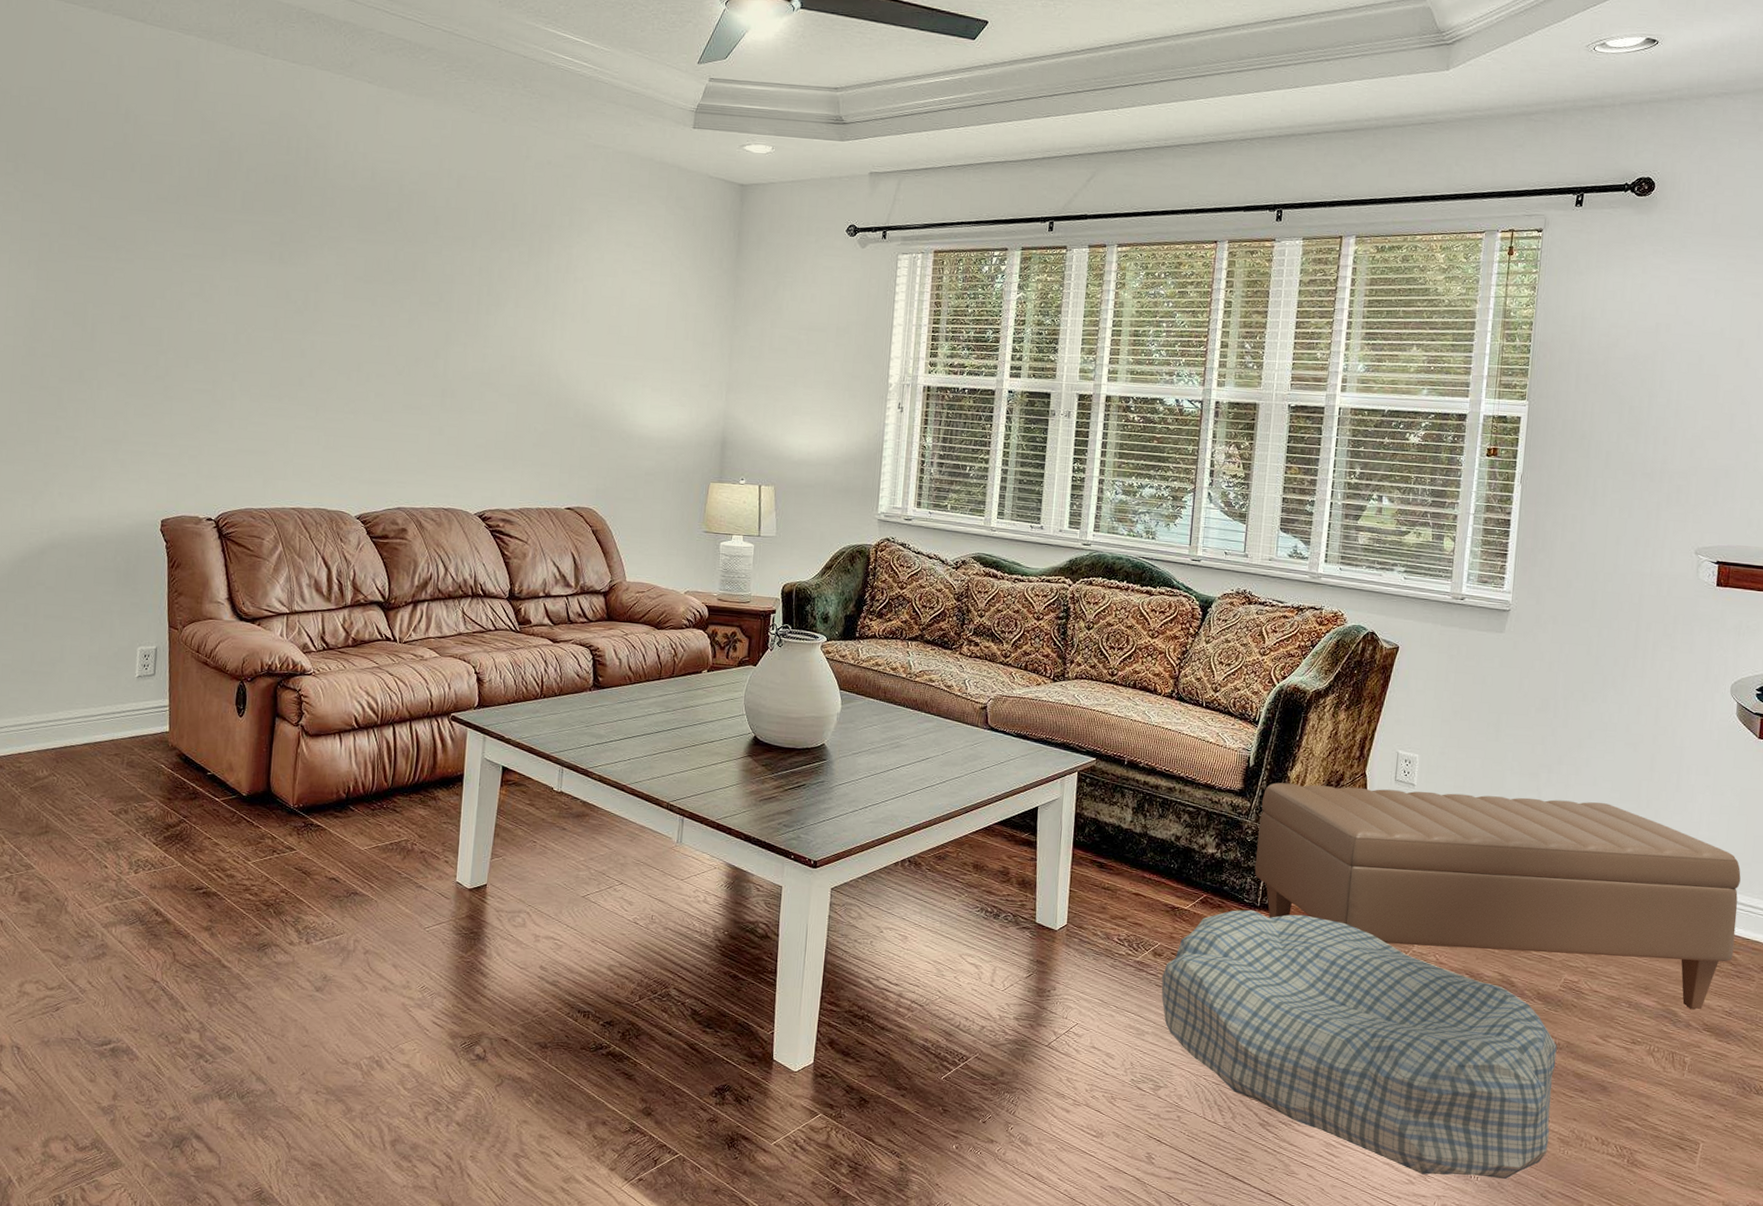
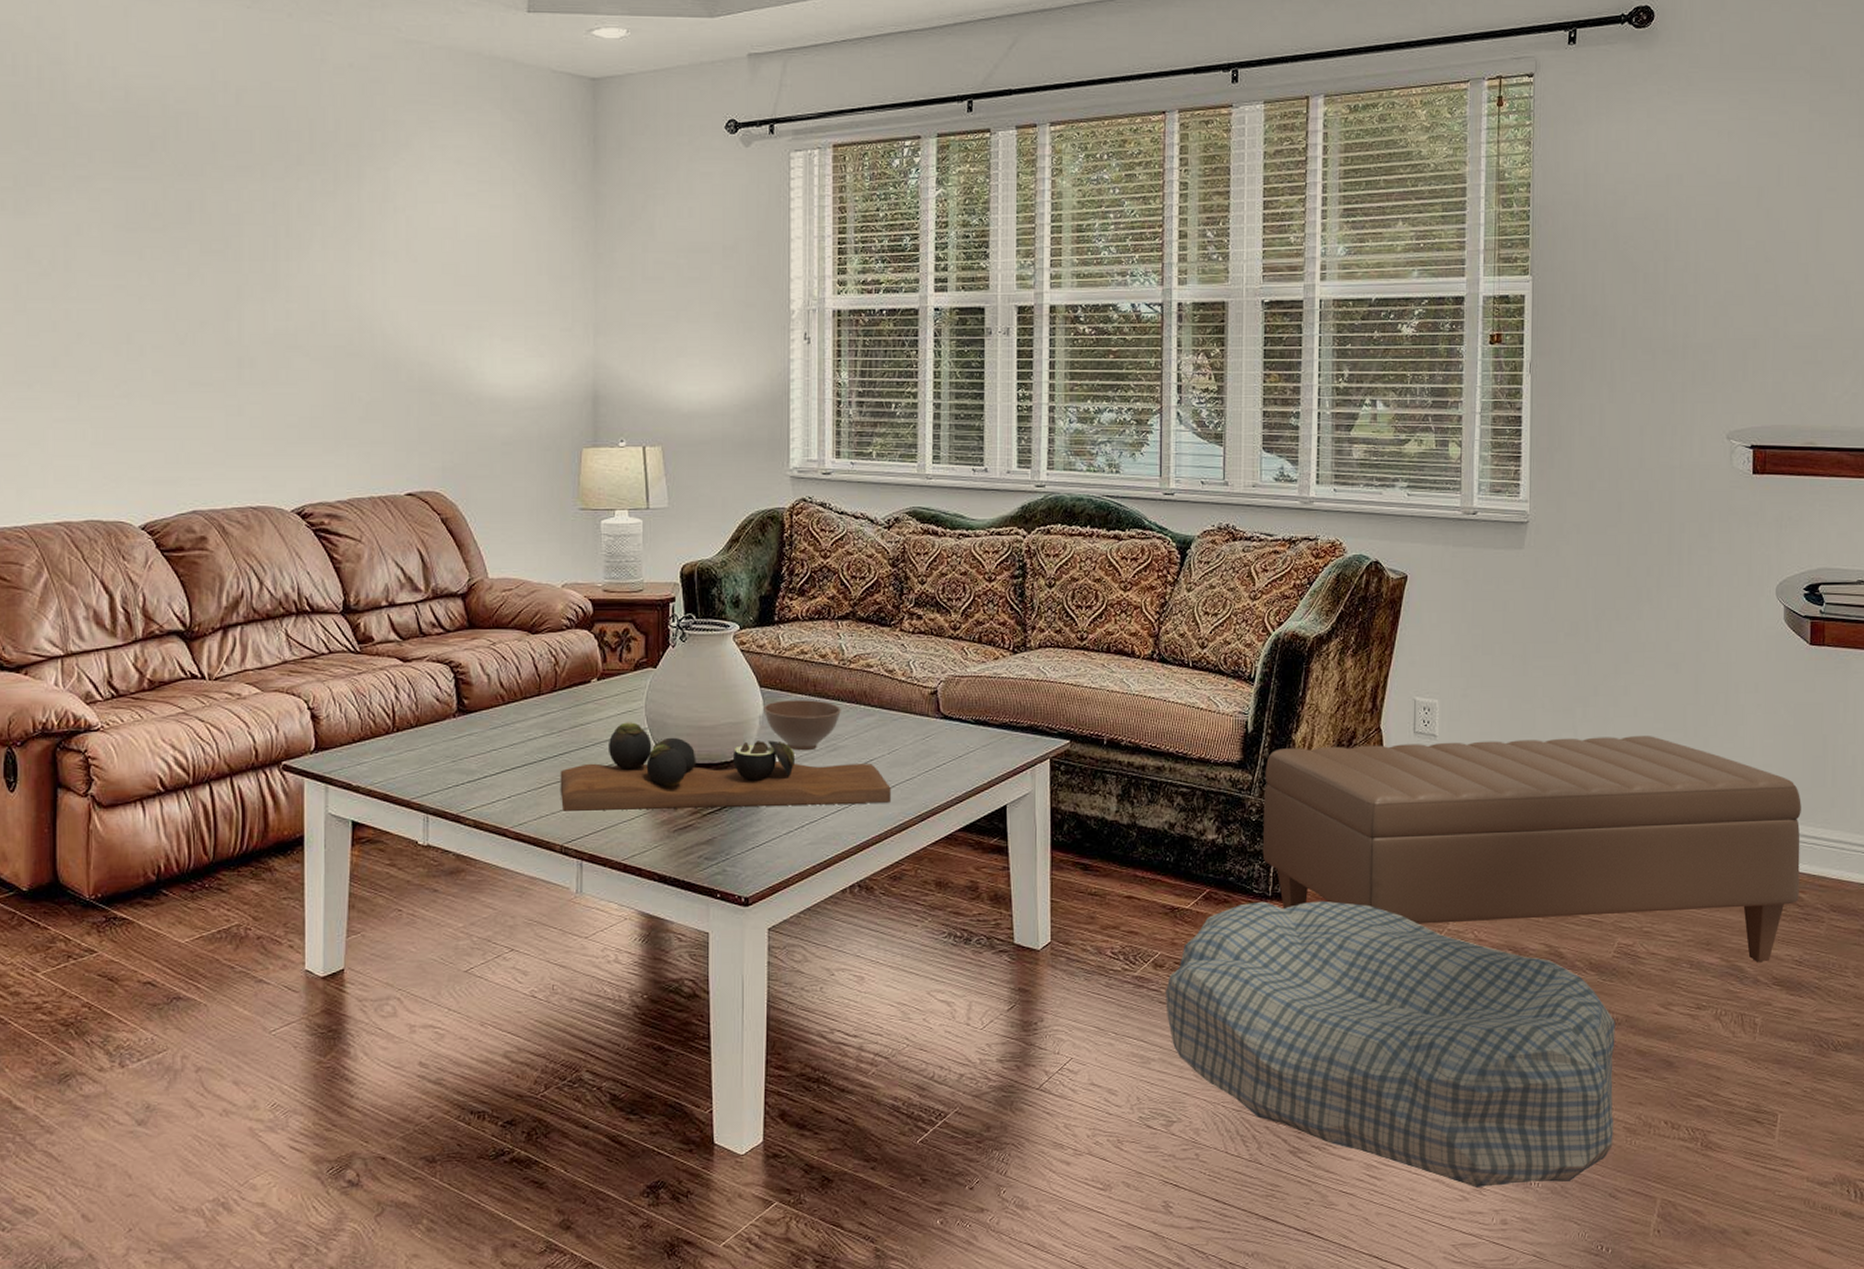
decorative tray: none [670,708,942,795] -> present [560,722,891,811]
bowl: none [841,702,905,746] -> present [763,700,841,751]

